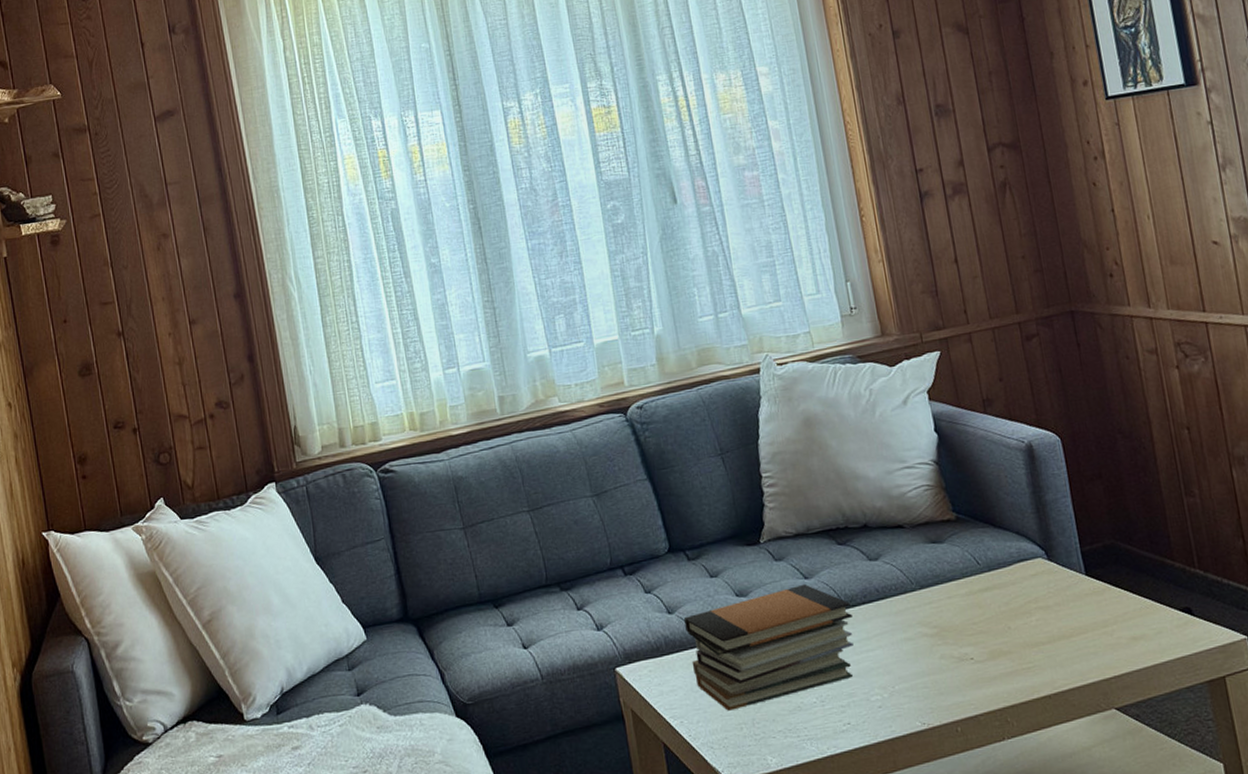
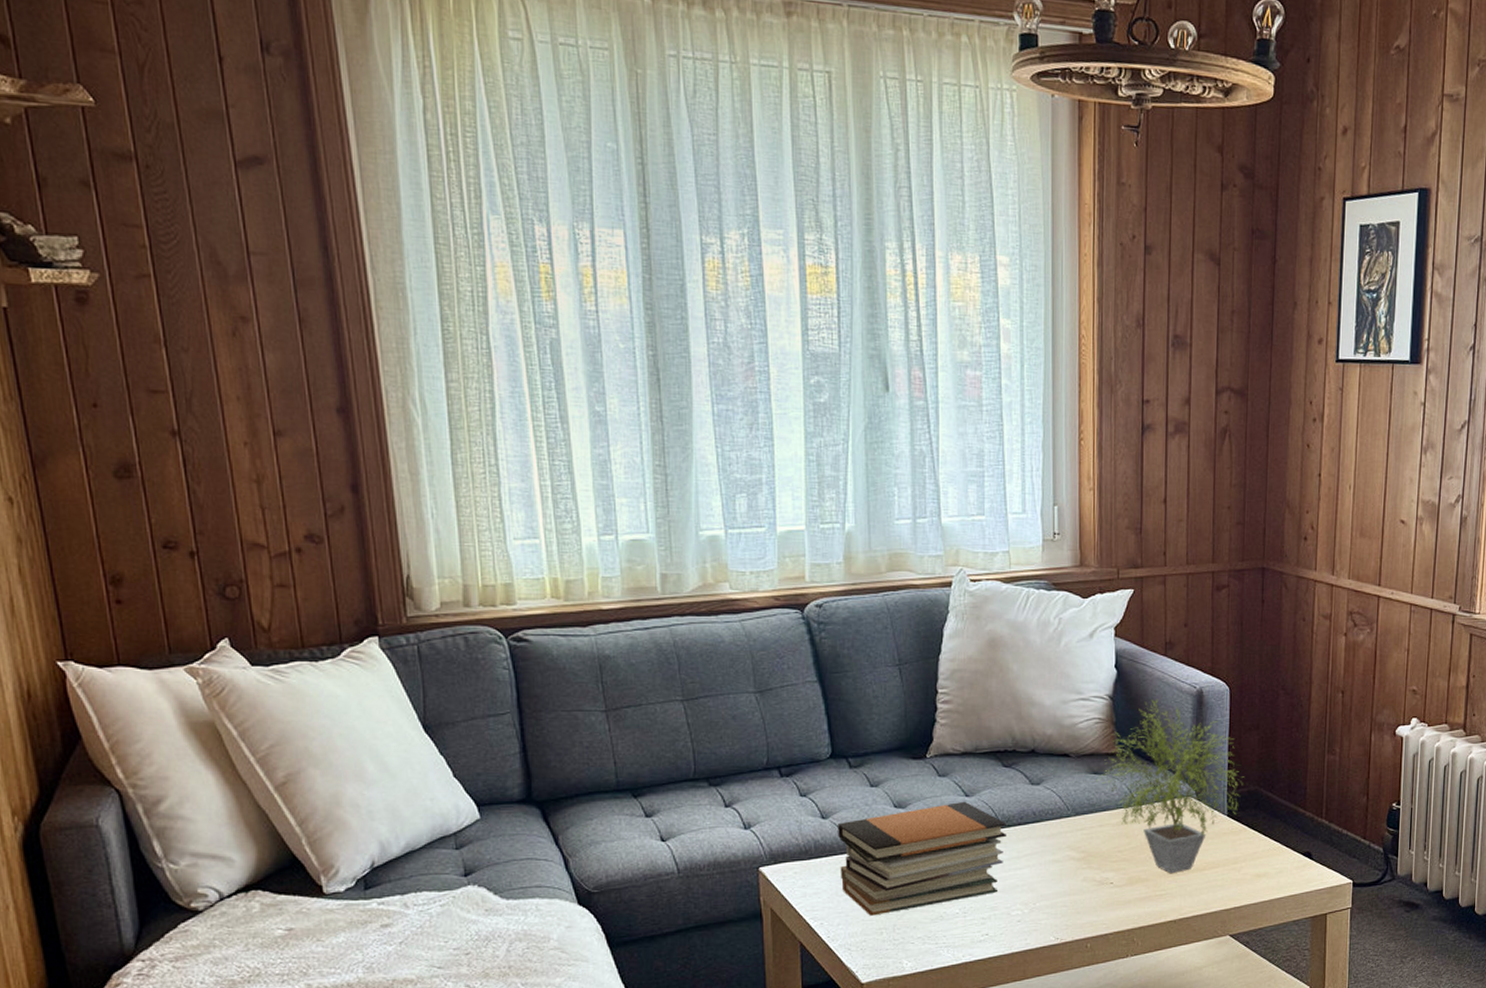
potted plant: none [935,458,1097,644] -> present [1096,699,1244,874]

